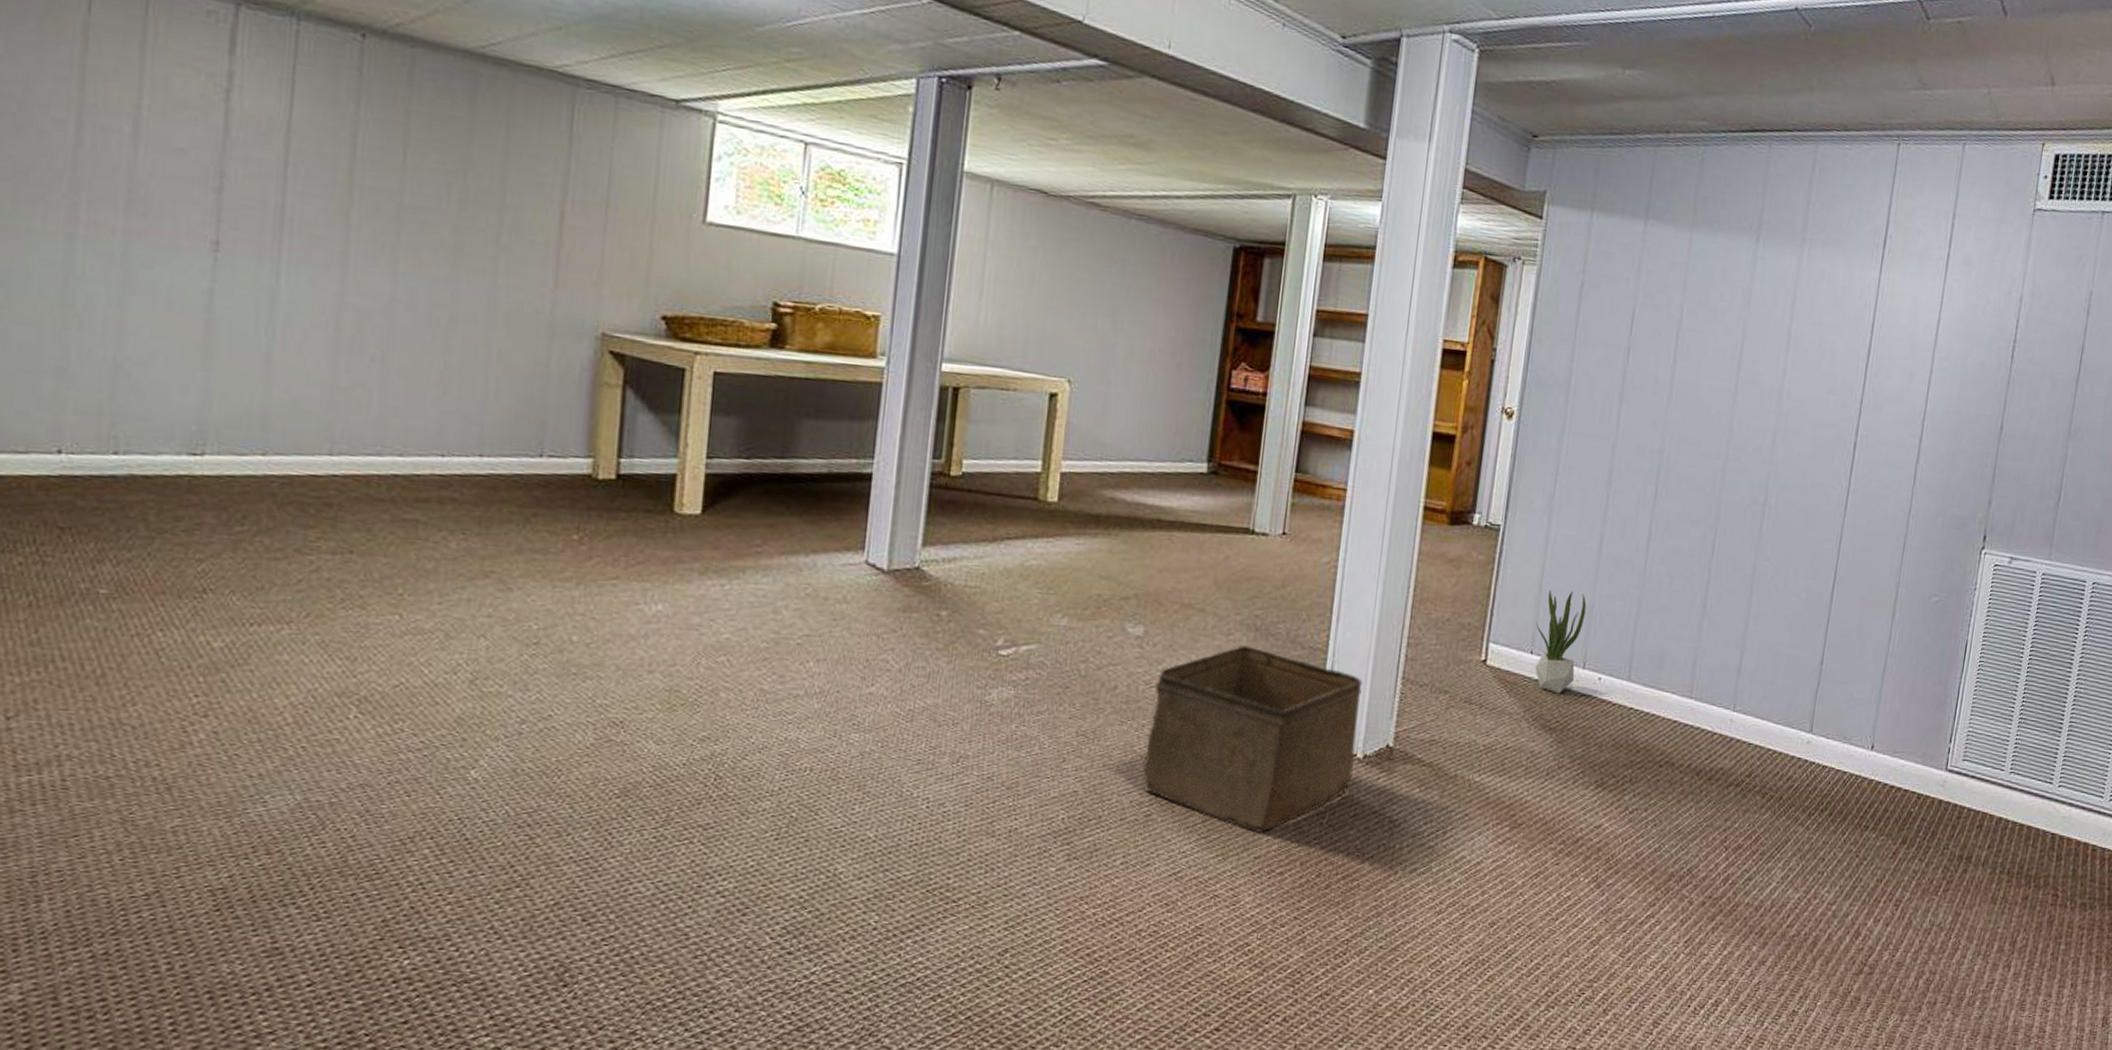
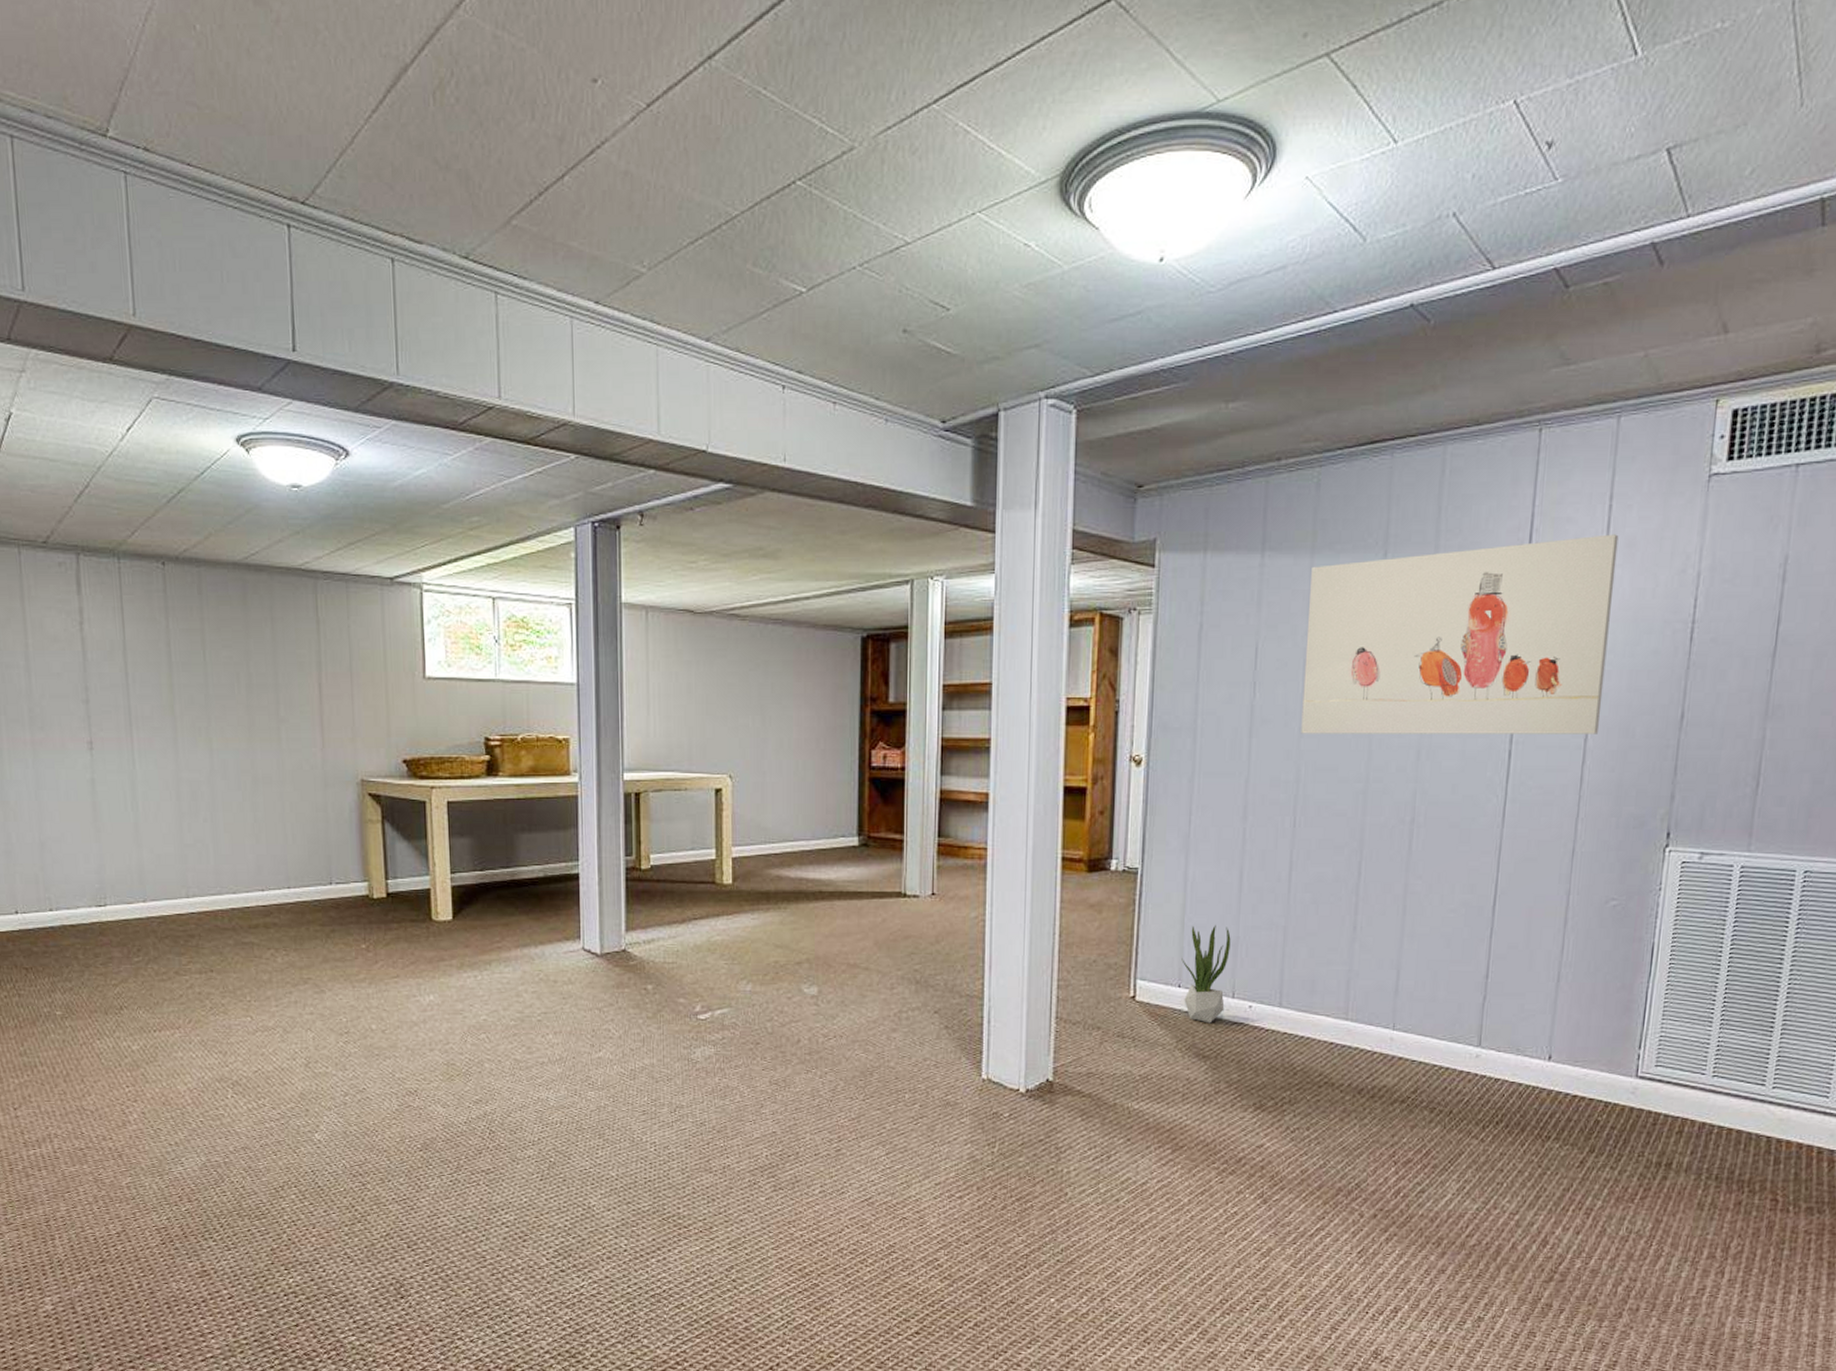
storage bin: present [1142,645,1363,834] -> none [829,998,1019,1163]
wall art: none [1668,241,1958,436] -> present [1301,534,1619,734]

